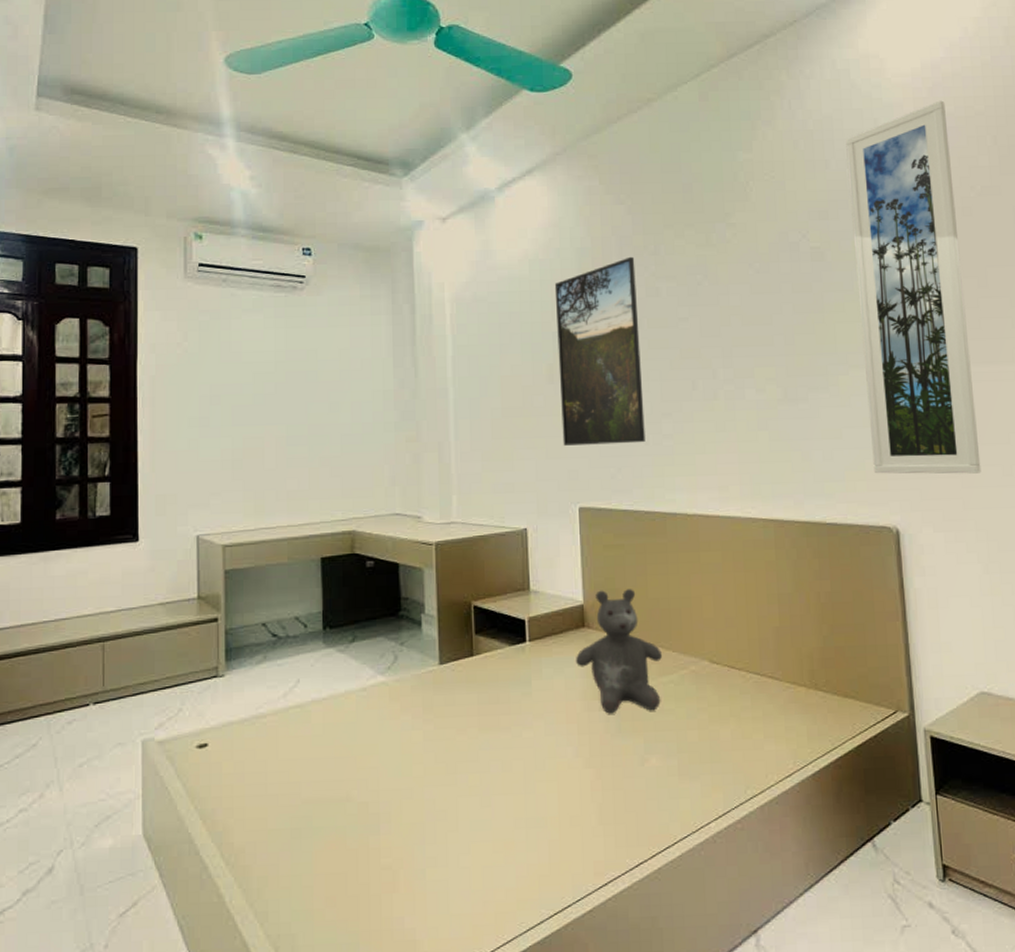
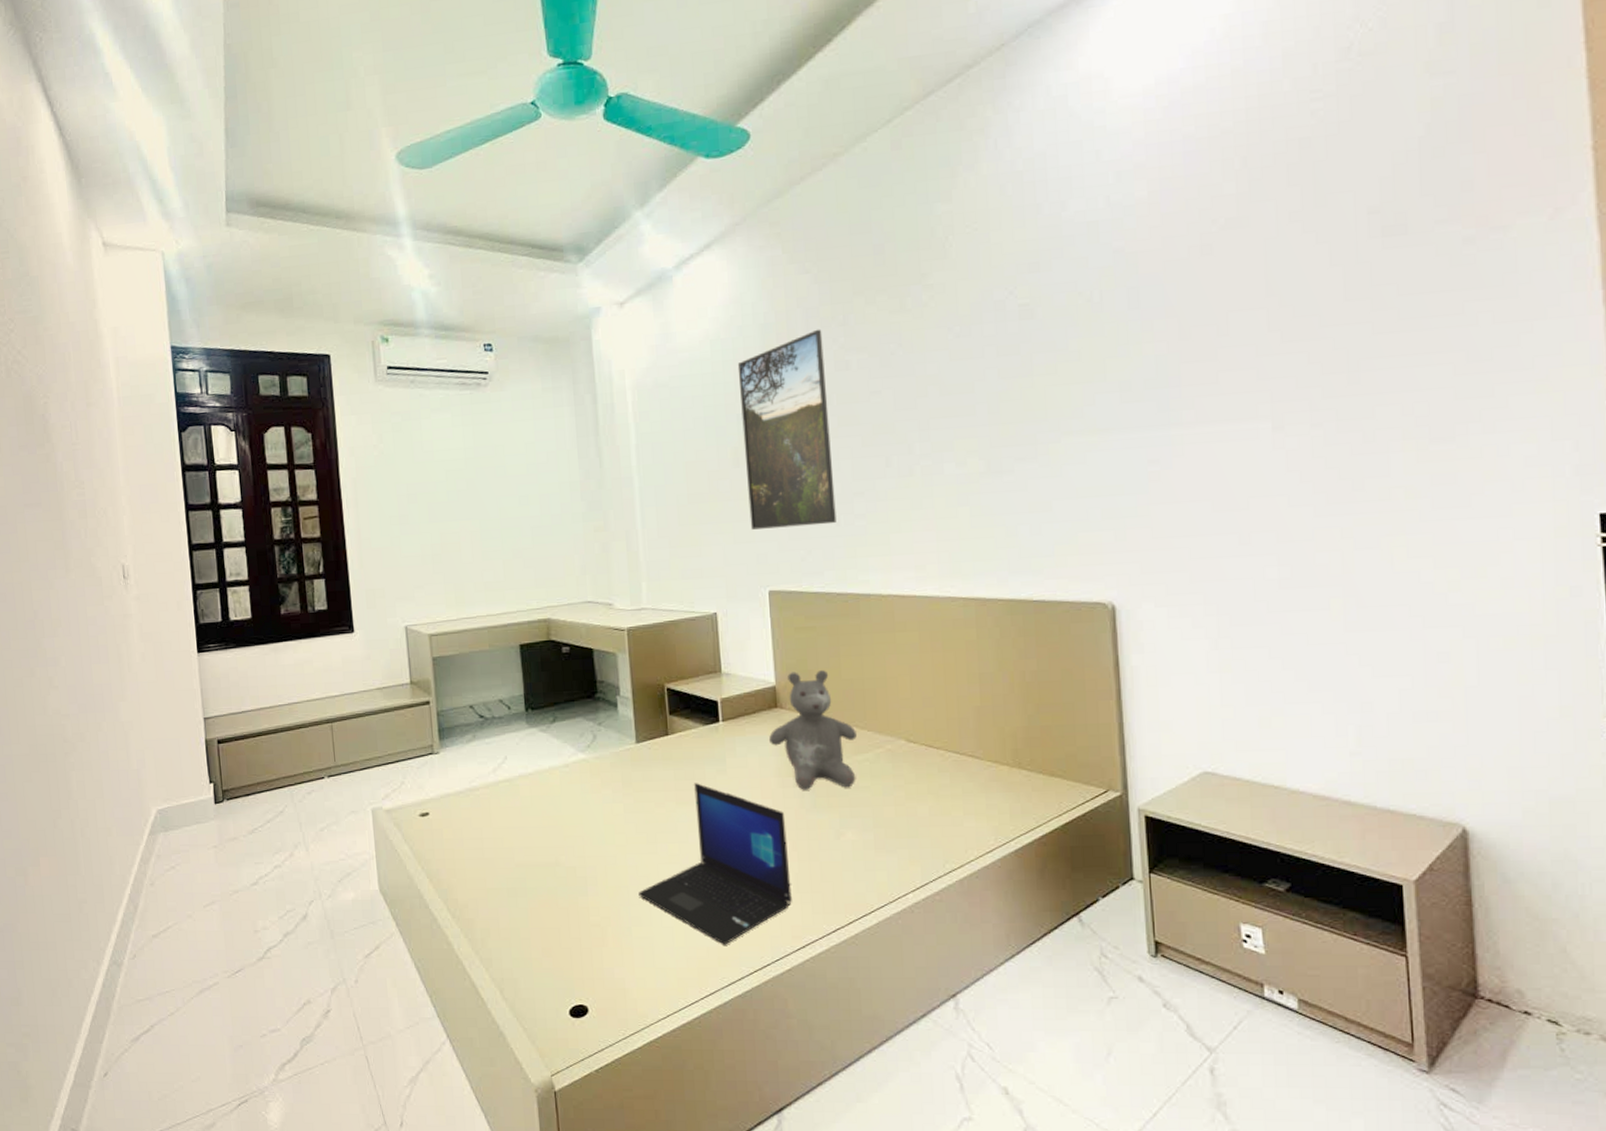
laptop: none [435,707,595,886] -> present [638,783,792,945]
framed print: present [846,100,981,474] -> none [1061,120,1213,548]

